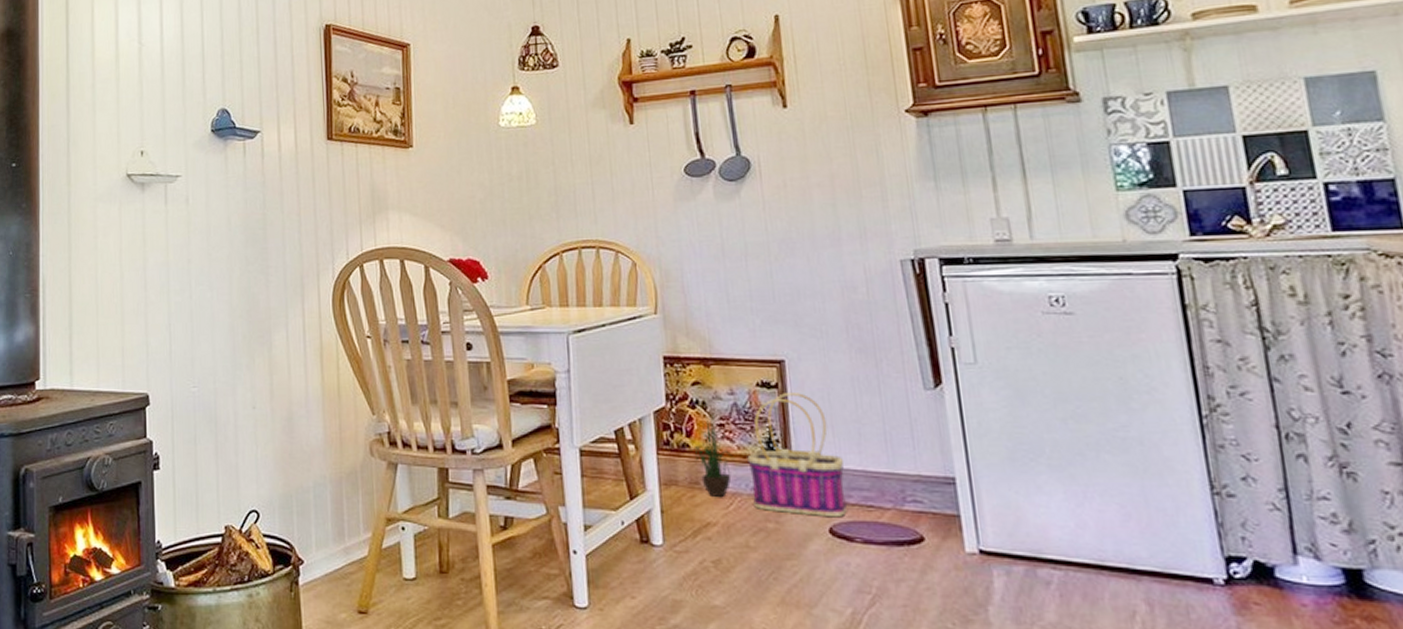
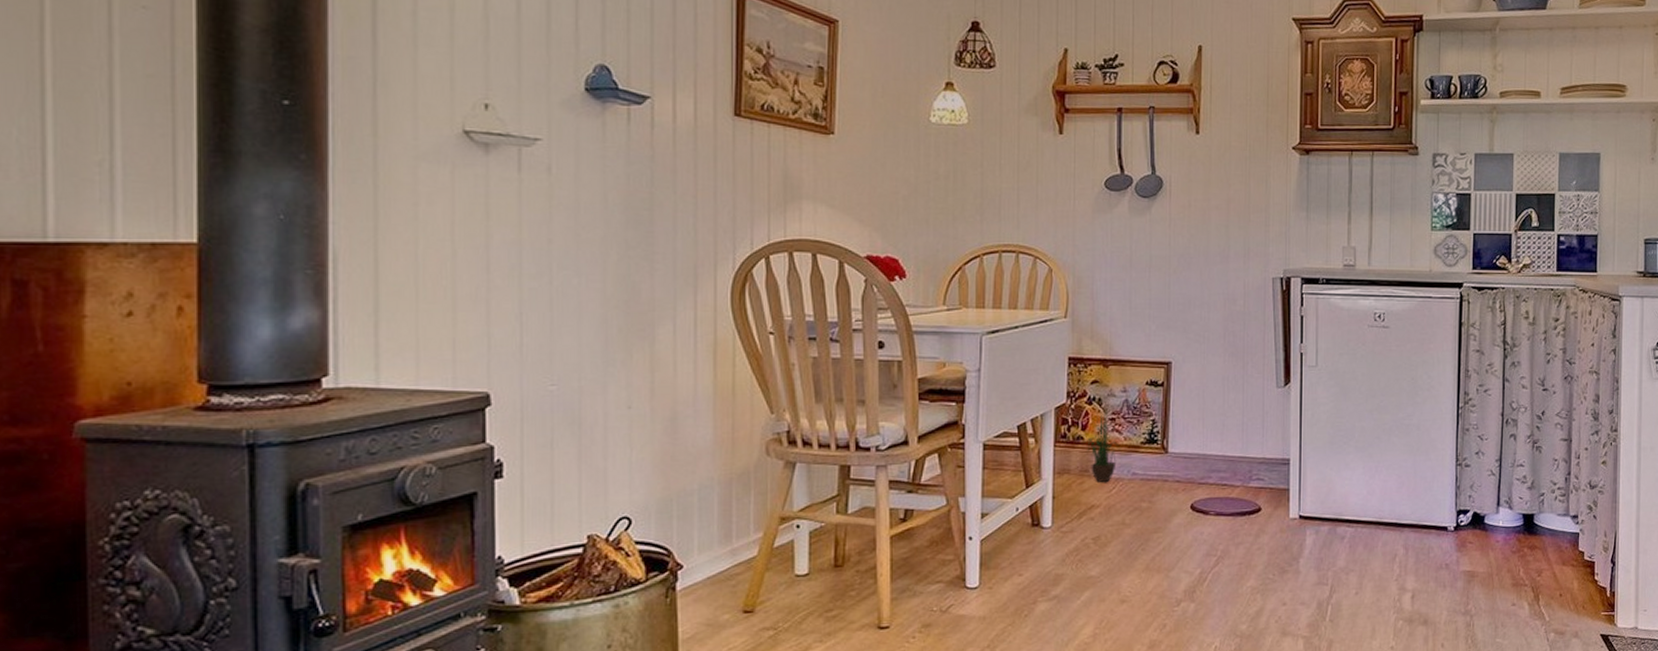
basket: present [747,393,847,518] -> none [1131,390,1209,496]

